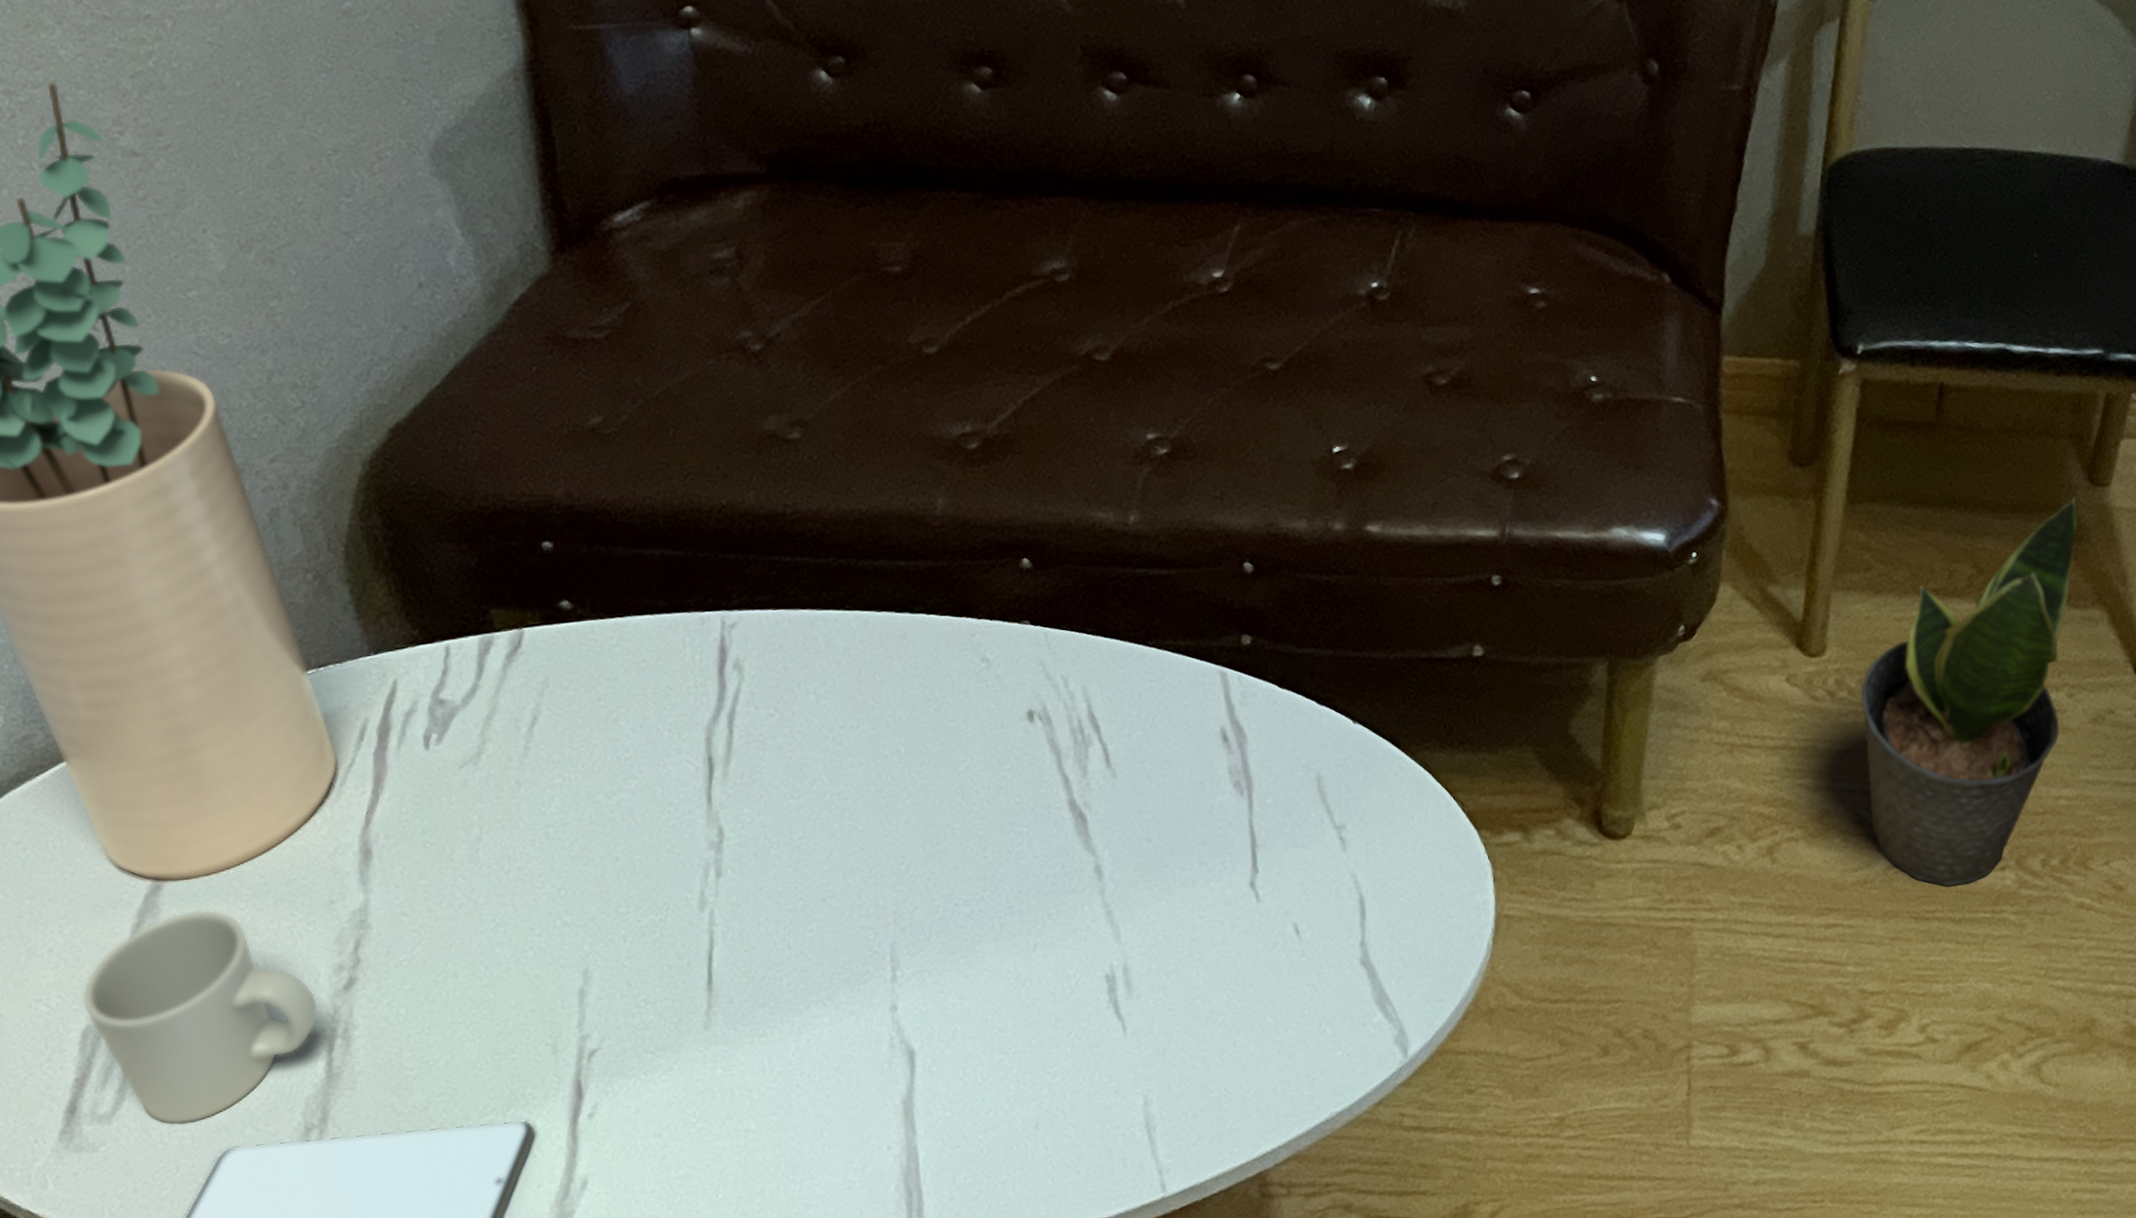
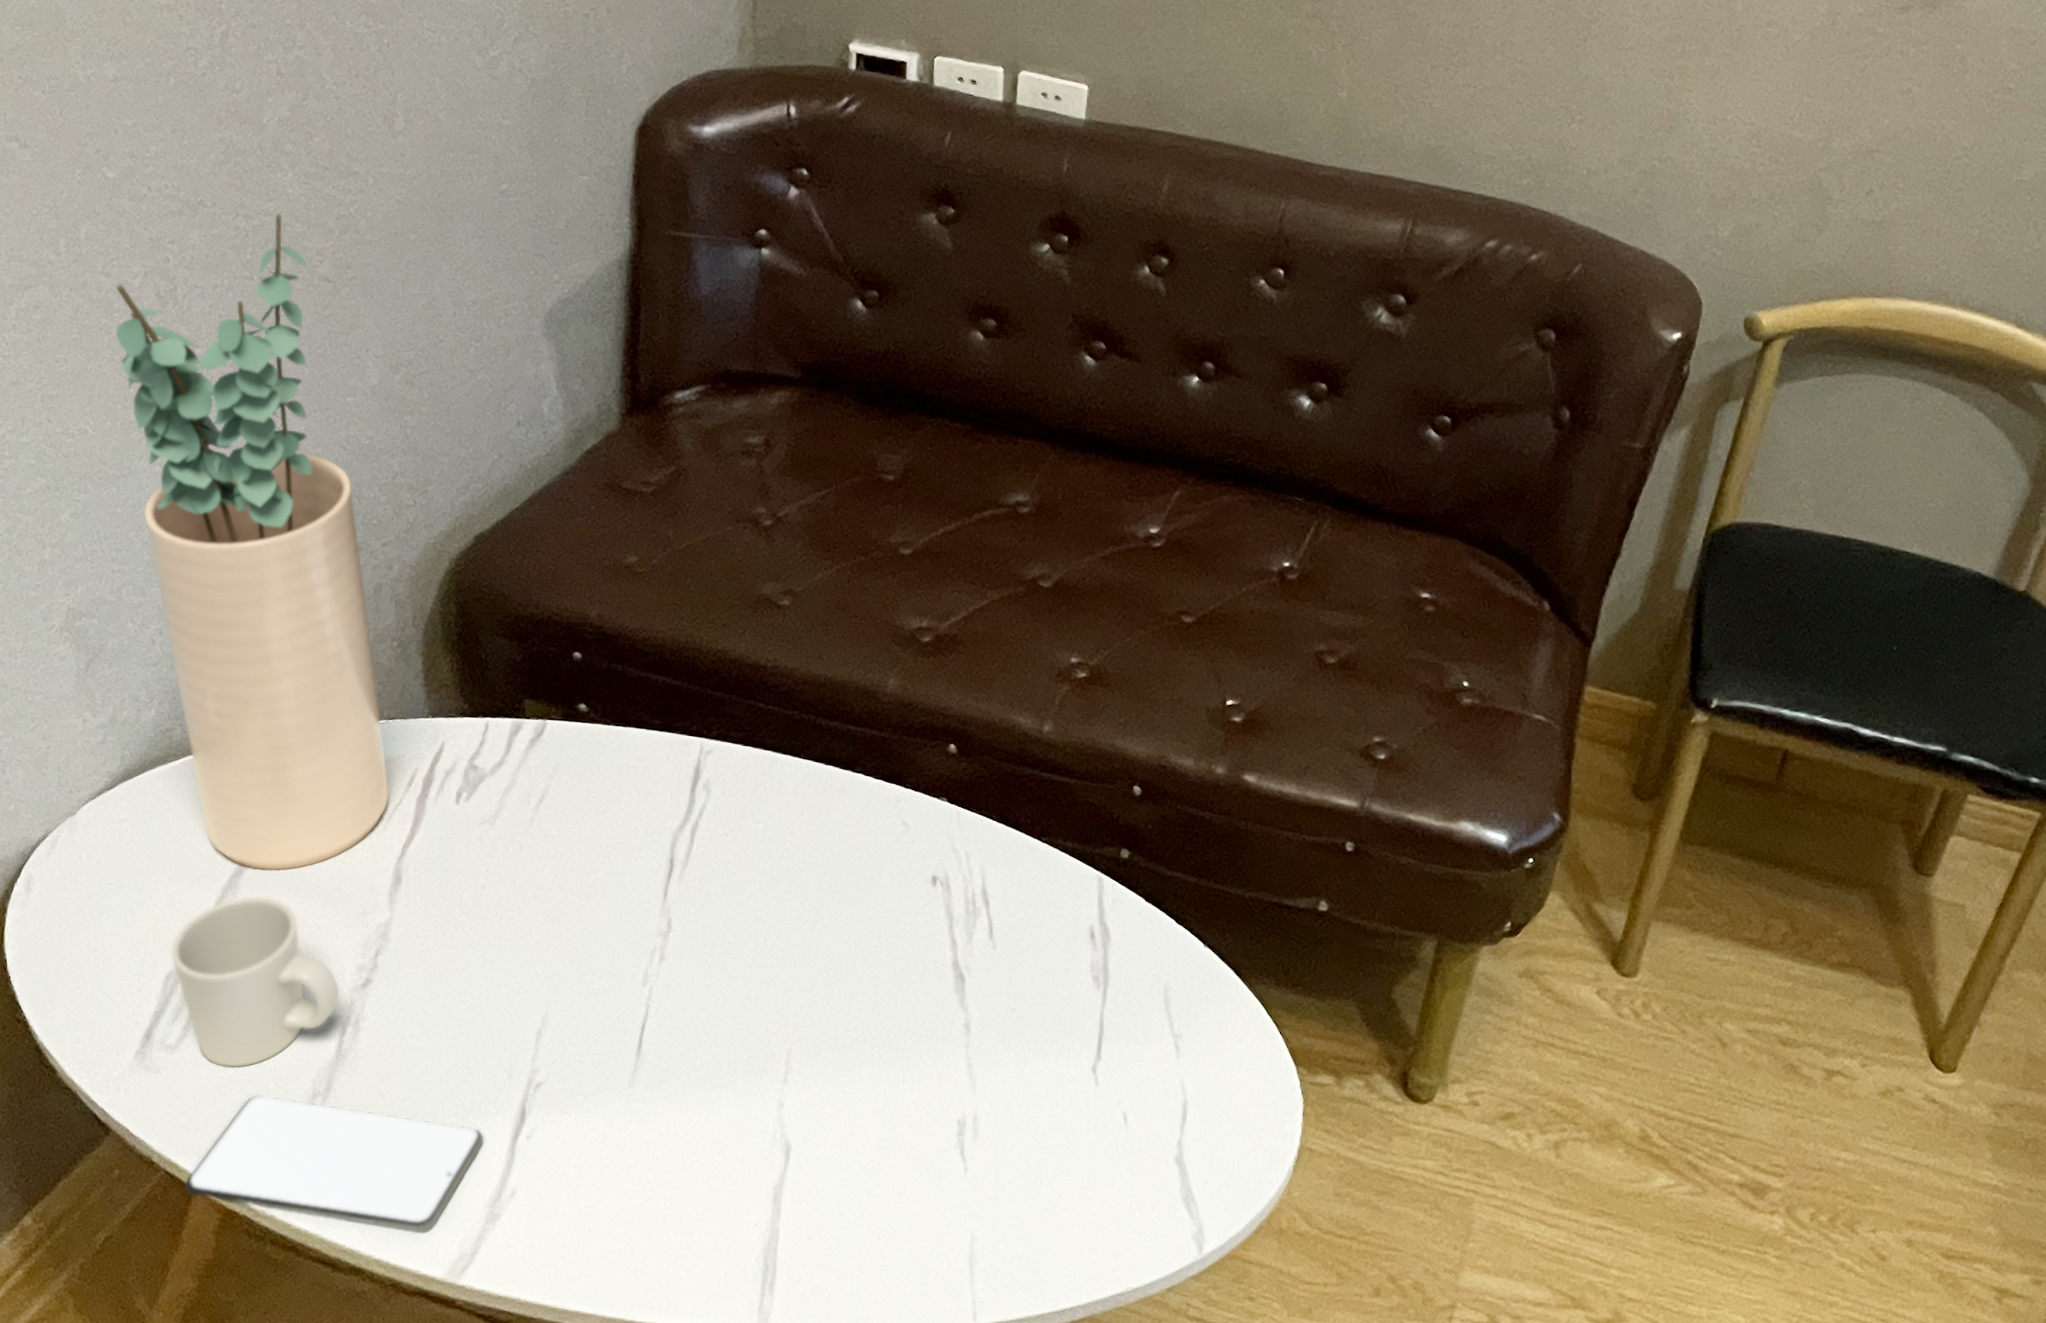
potted plant: present [1860,497,2078,887] -> none [1654,880,1898,1220]

